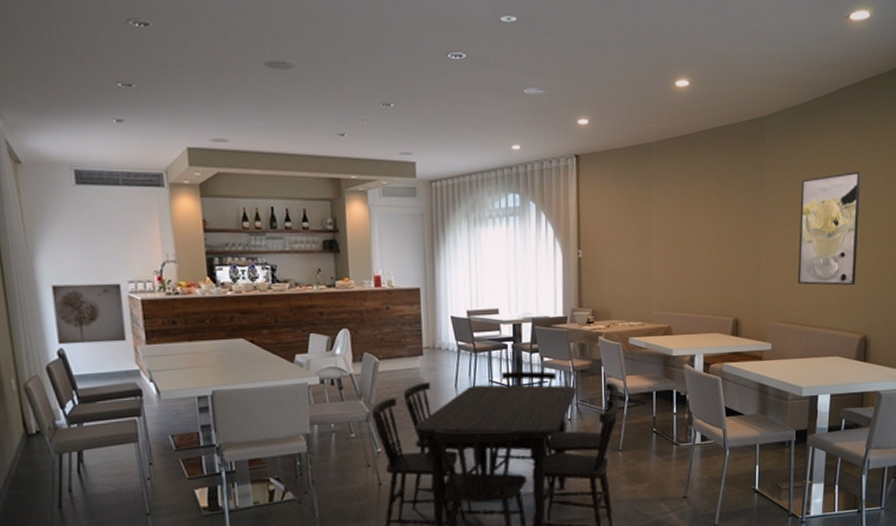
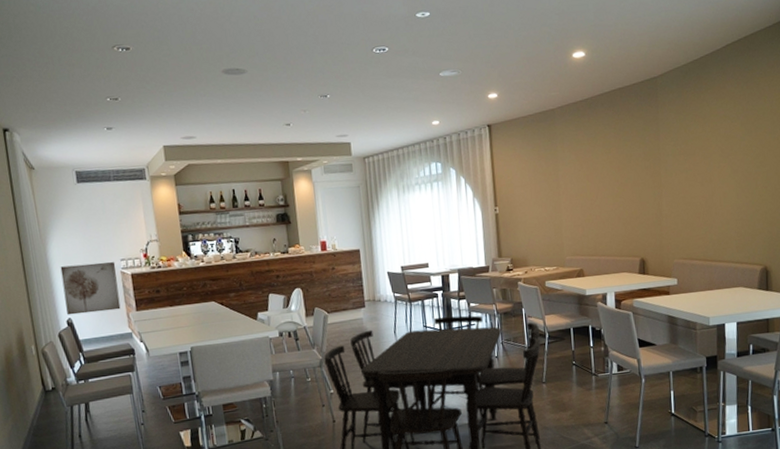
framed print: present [797,172,861,286] -> none [694,118,753,224]

